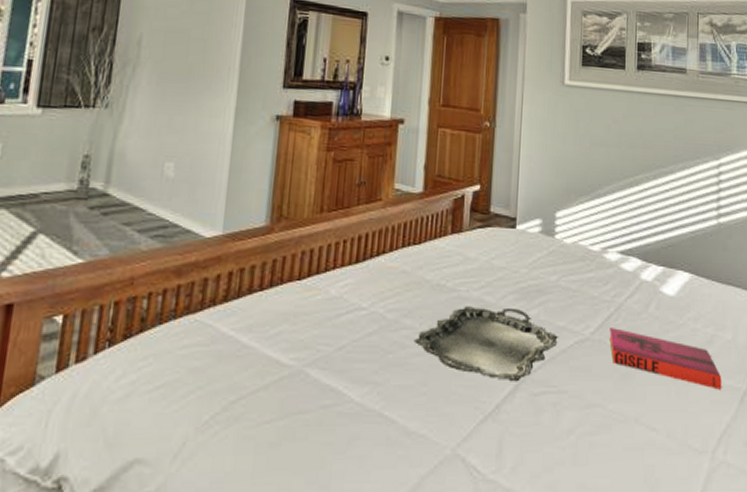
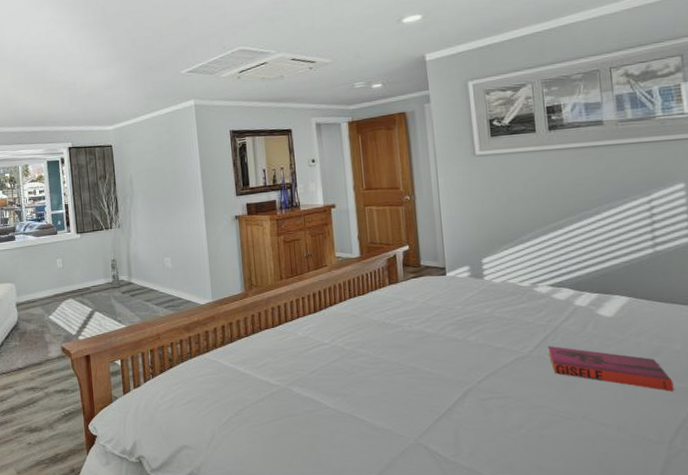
serving tray: present [413,306,558,382] -> none [370,336,498,391]

